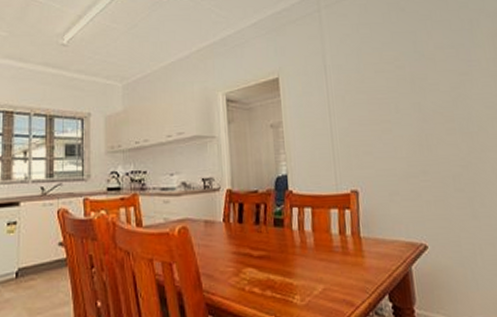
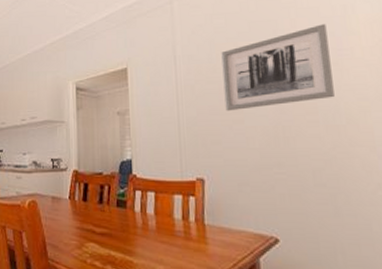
wall art: none [368,36,467,121] -> present [221,24,335,111]

